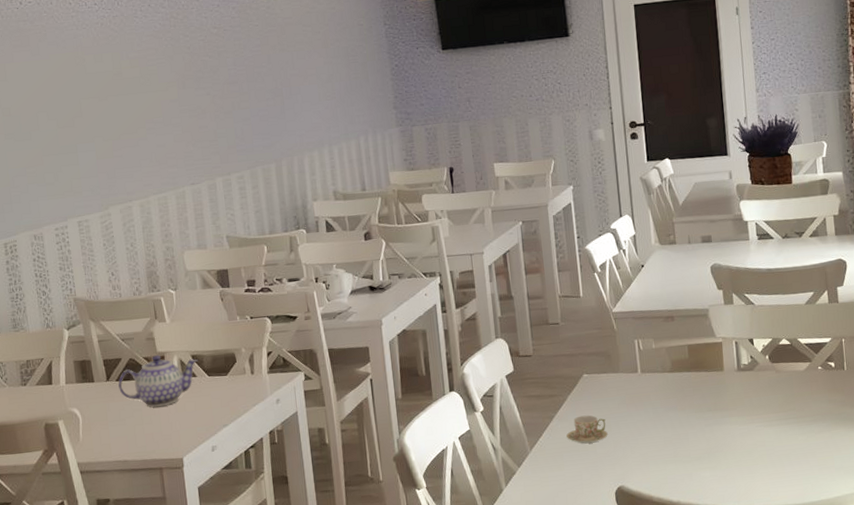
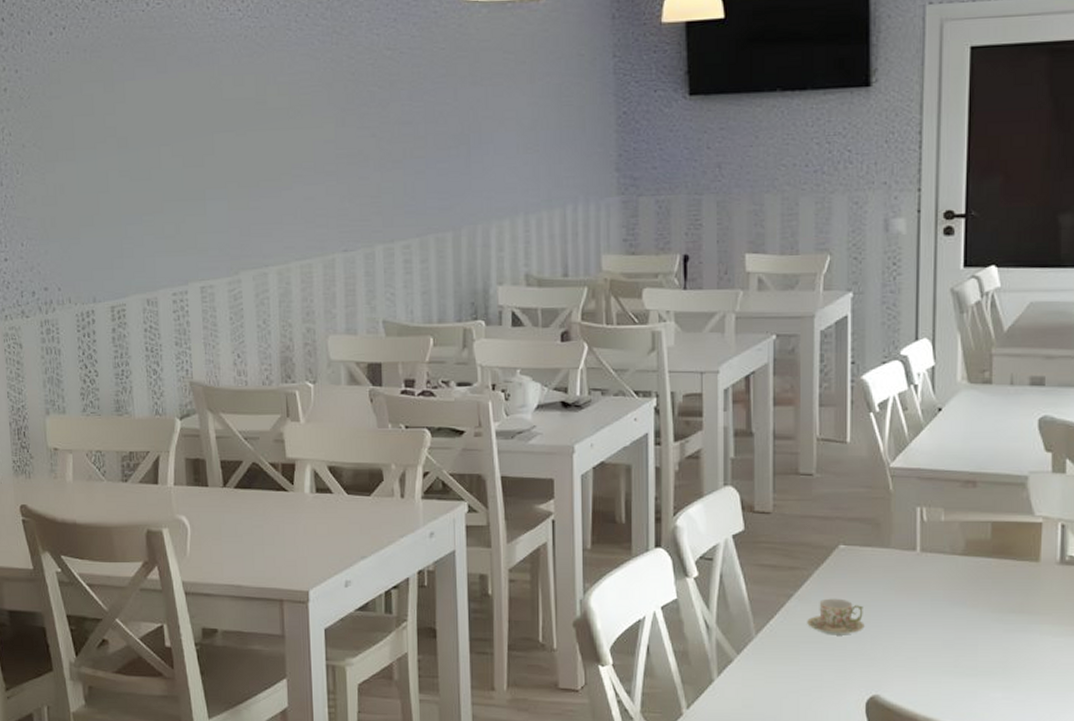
teapot: present [118,355,198,408] -> none [237,462,336,526]

